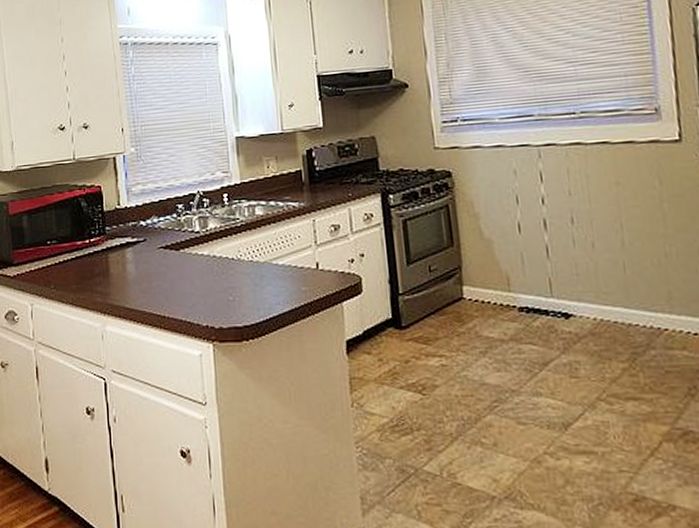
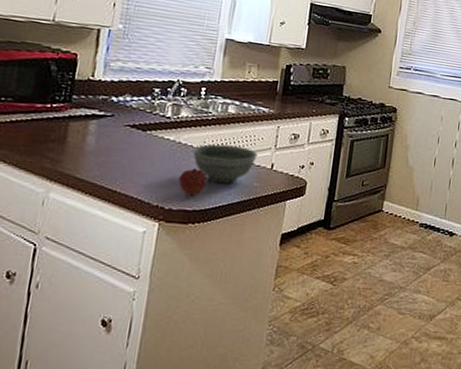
fruit: none [222,281,251,311] -> present [179,168,207,196]
bowl: none [229,249,299,294] -> present [193,143,258,184]

